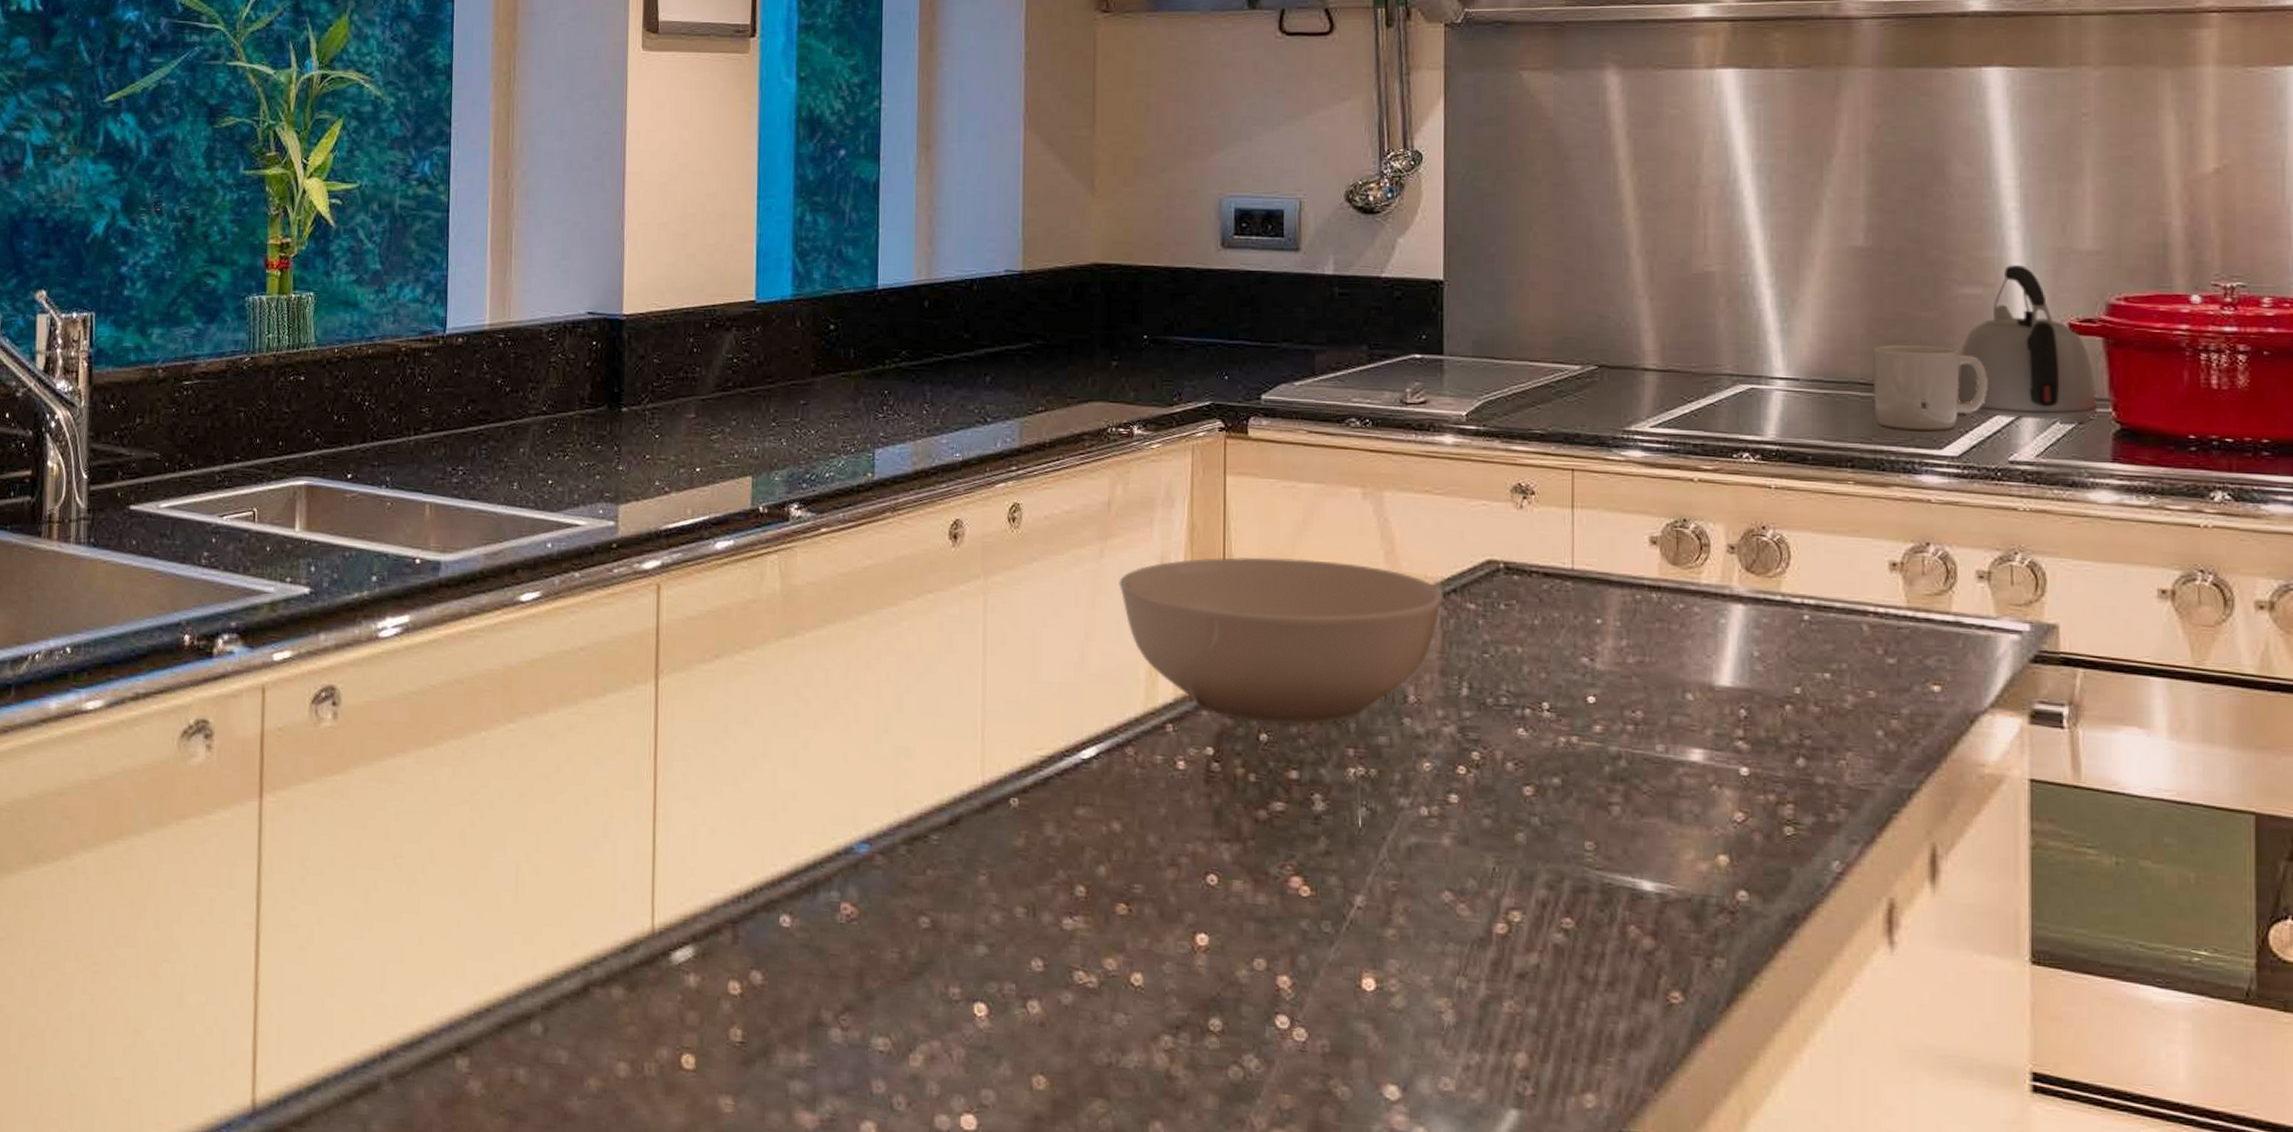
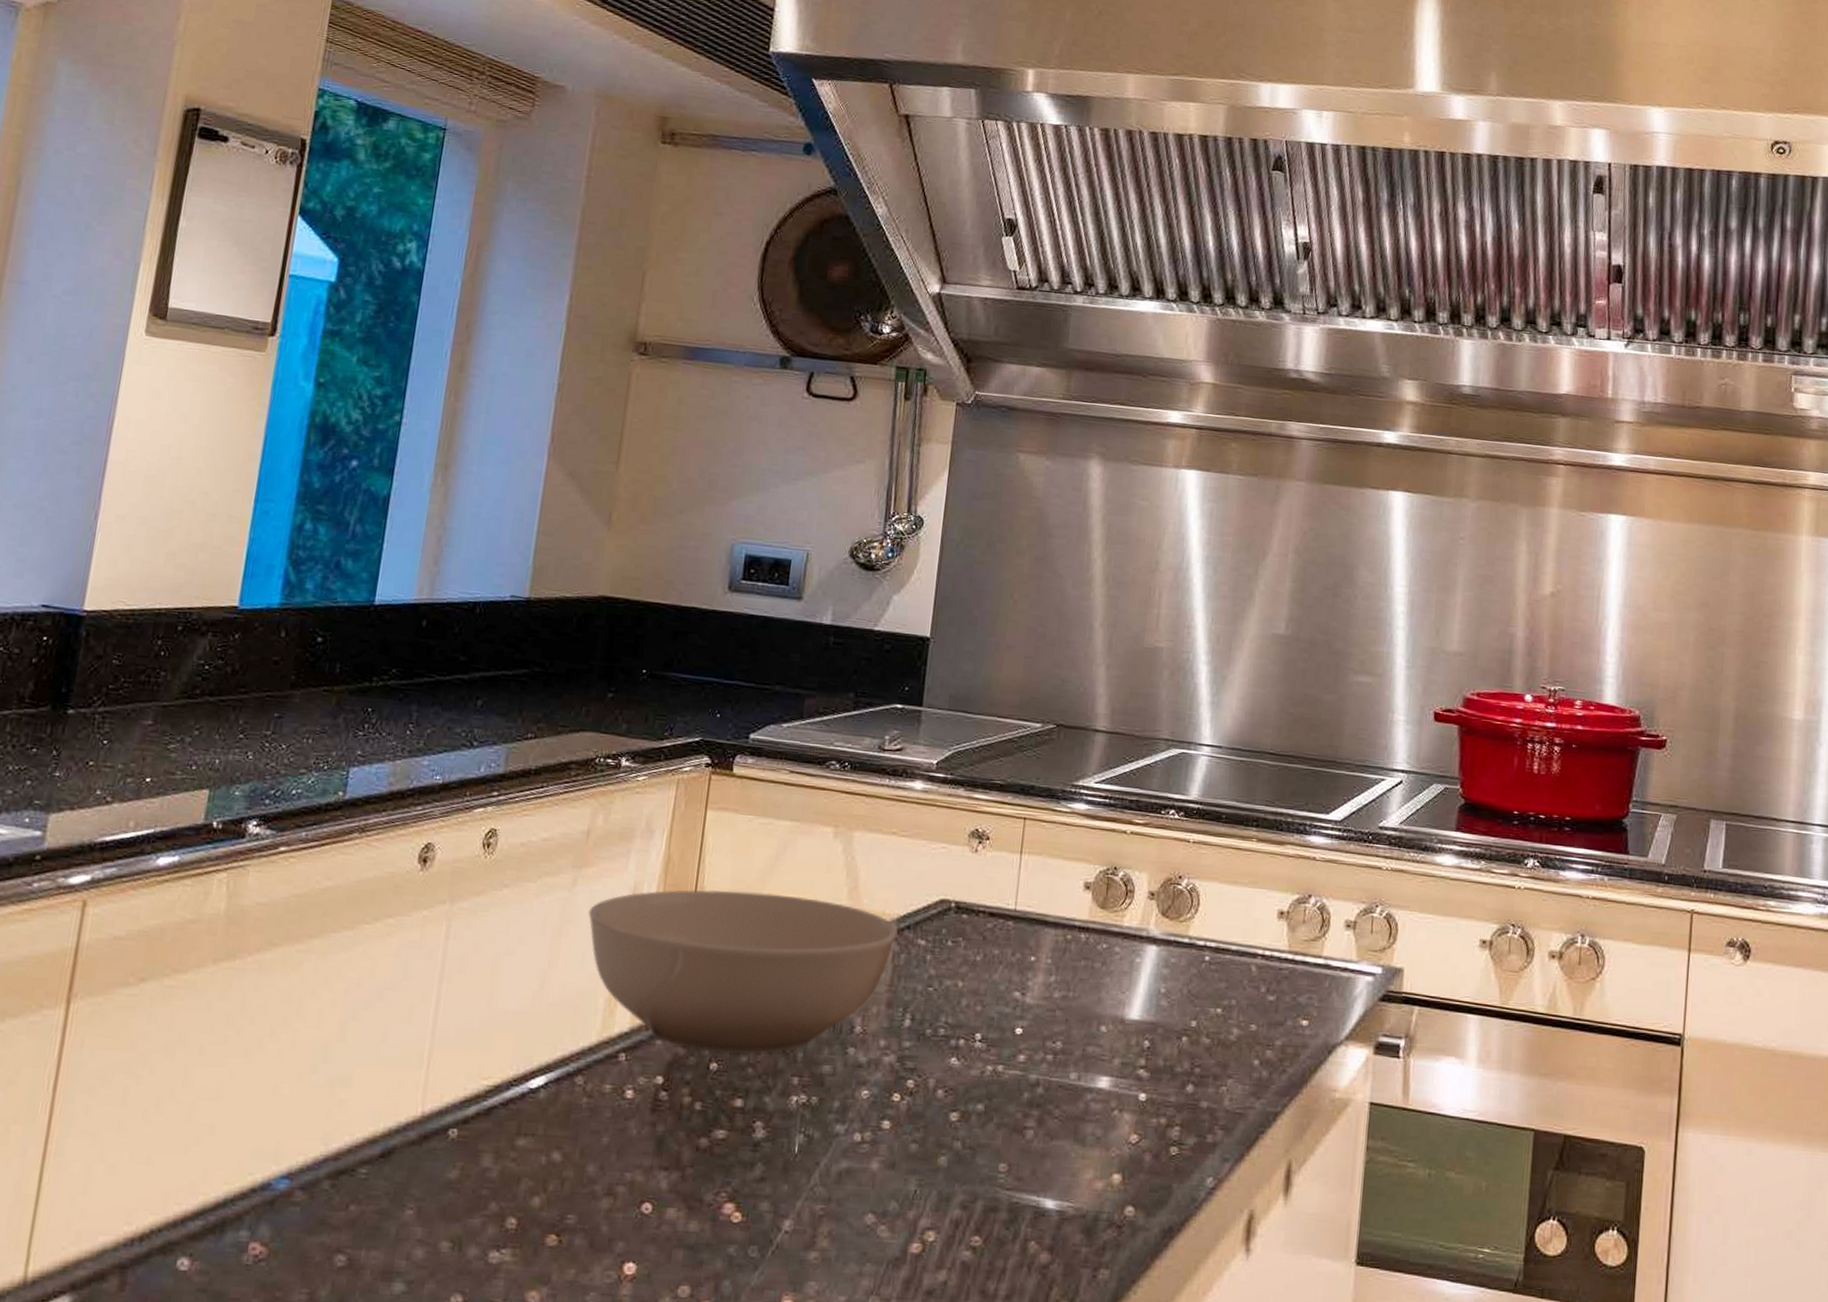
mug: present [1872,344,1988,432] -> none [1279,721,1370,799]
kettle: present [1957,265,2098,424] -> none [1343,659,1450,797]

